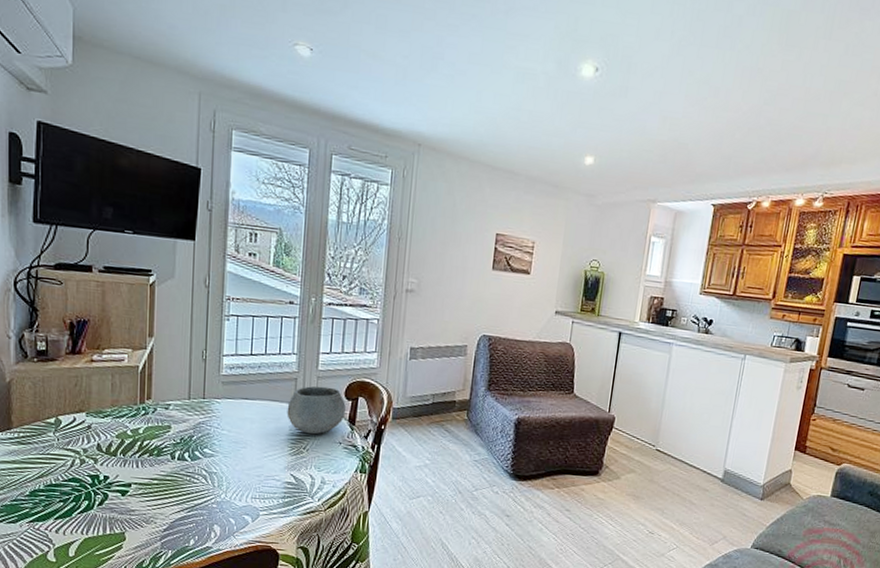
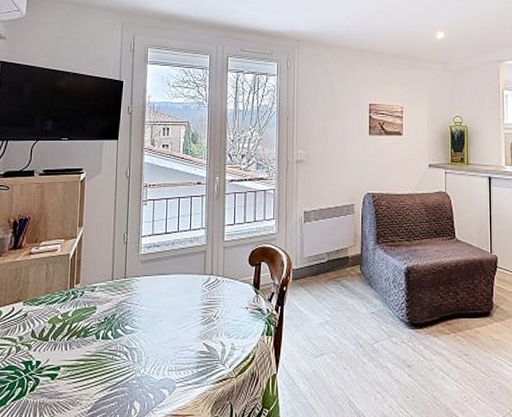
bowl: present [286,385,346,435] -> none [198,255,250,302]

